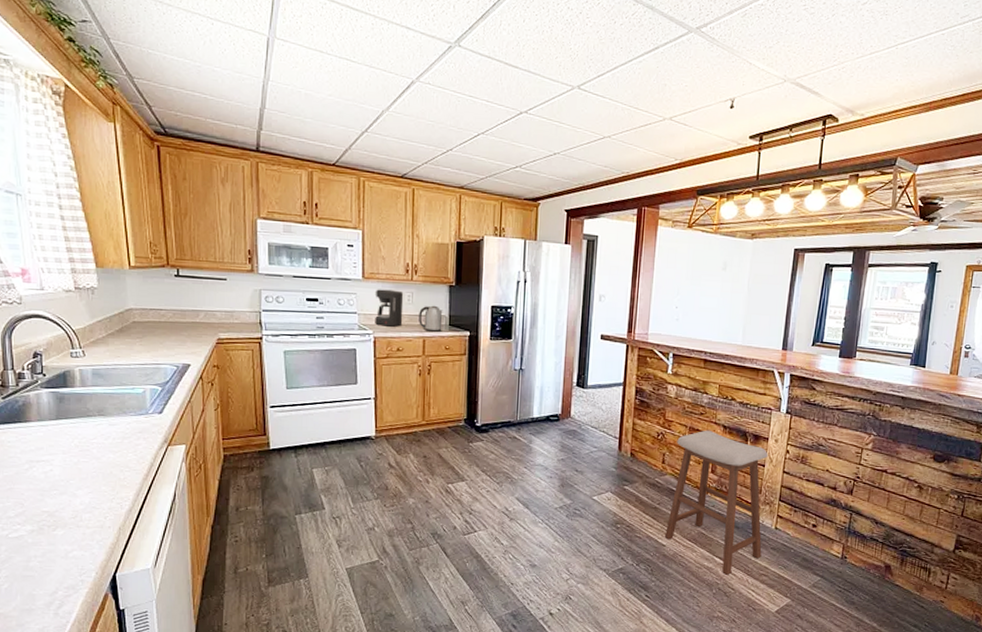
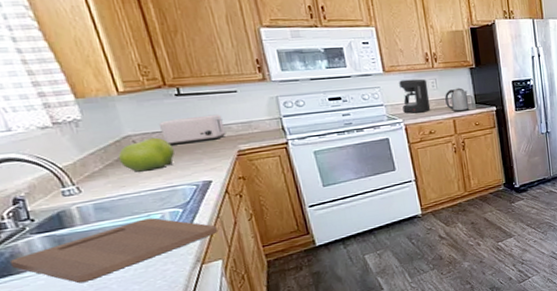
cutting board: none [21,391,188,441] -> present [9,218,219,283]
fruit: none [119,313,165,346] -> present [117,137,175,172]
toaster: none [157,298,211,325] -> present [160,114,226,146]

